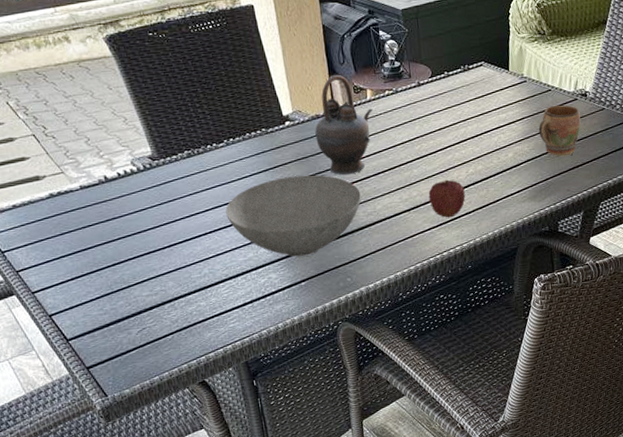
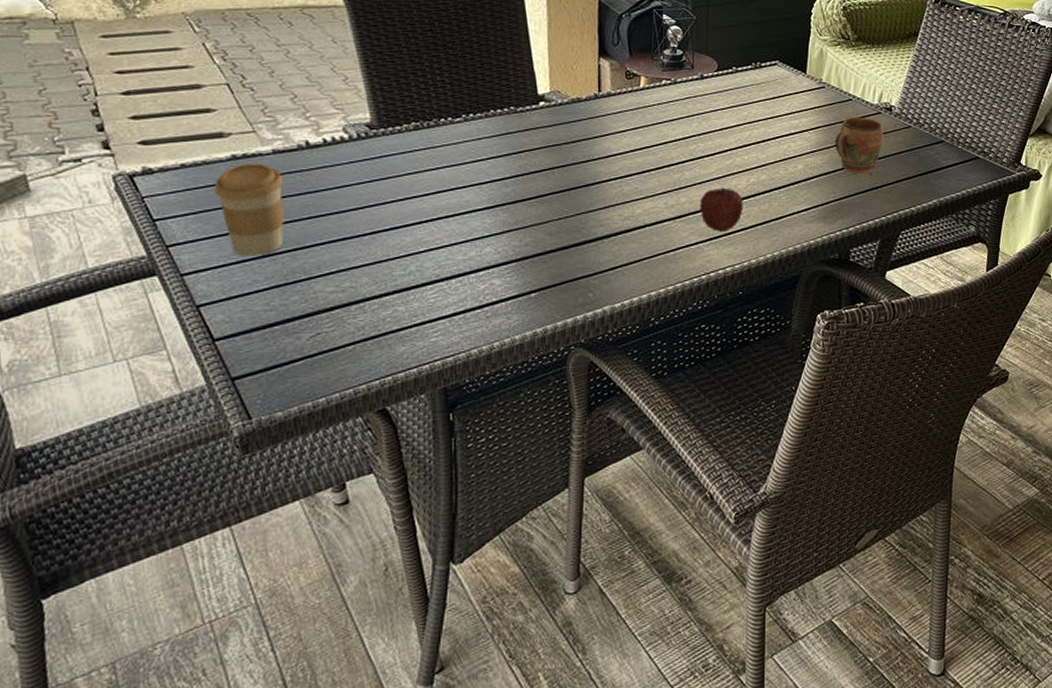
coffee cup: none [41,197,103,274] -> present [214,163,284,256]
bowl: present [225,175,361,257] -> none [450,165,618,261]
teapot: present [315,75,373,176] -> none [573,57,645,170]

